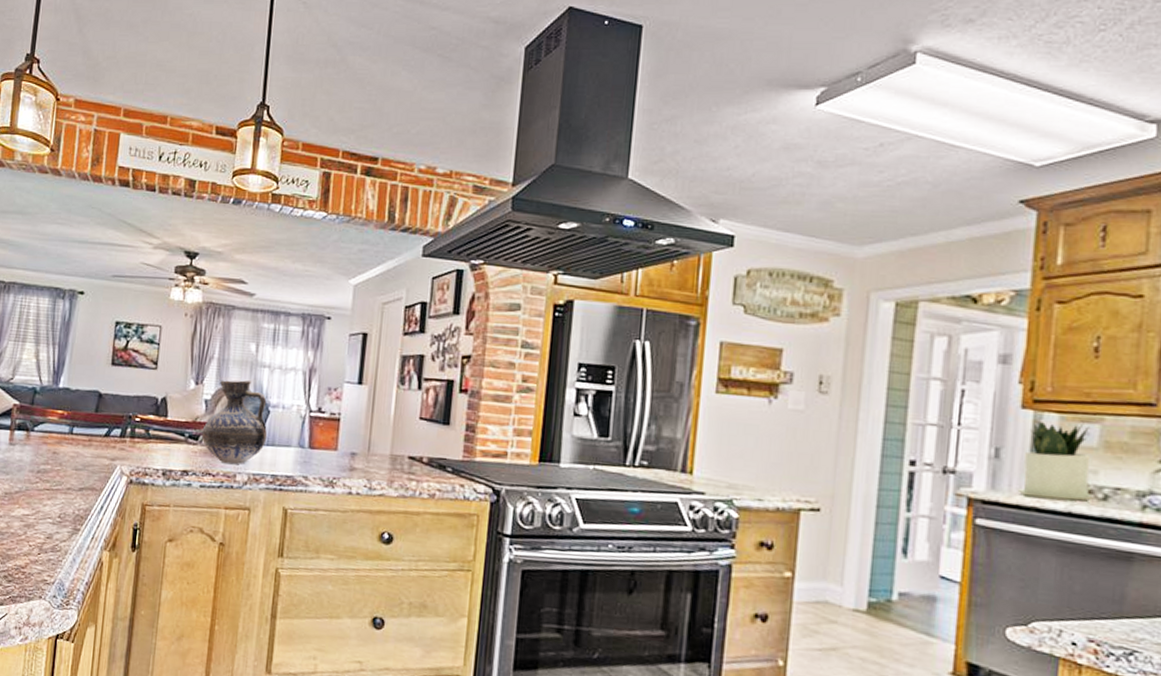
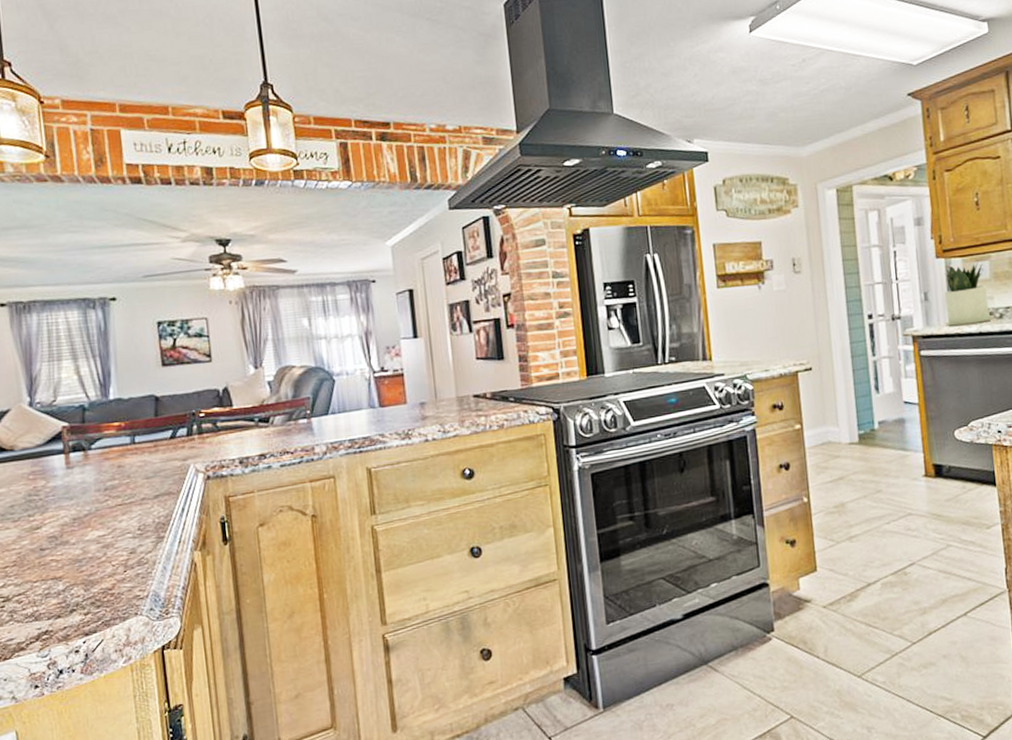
ceramic jug: present [201,380,268,464] -> none [271,355,338,439]

